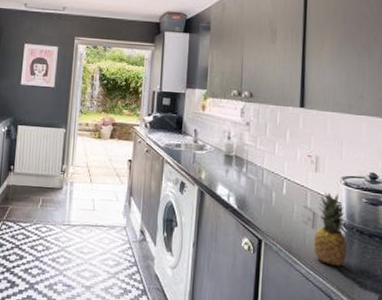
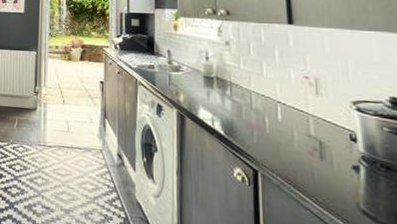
fruit: present [313,192,348,266] -> none [324,119,372,208]

